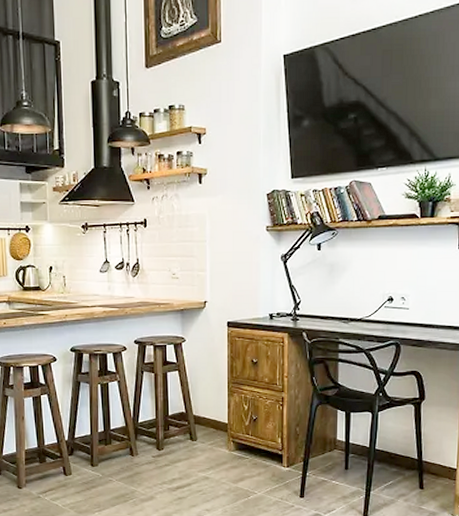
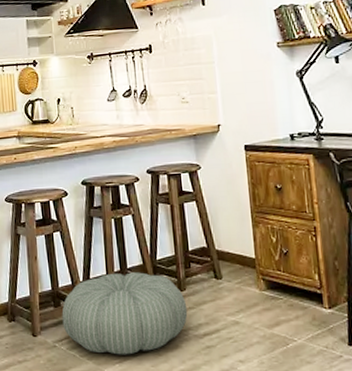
pouf: none [46,433,164,505] -> present [61,272,188,355]

